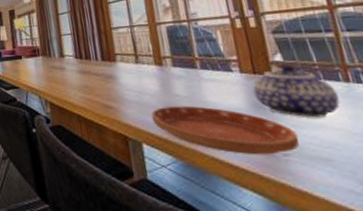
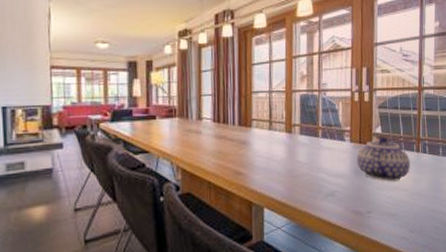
saucer: present [151,105,299,155] -> none [275,171,380,214]

